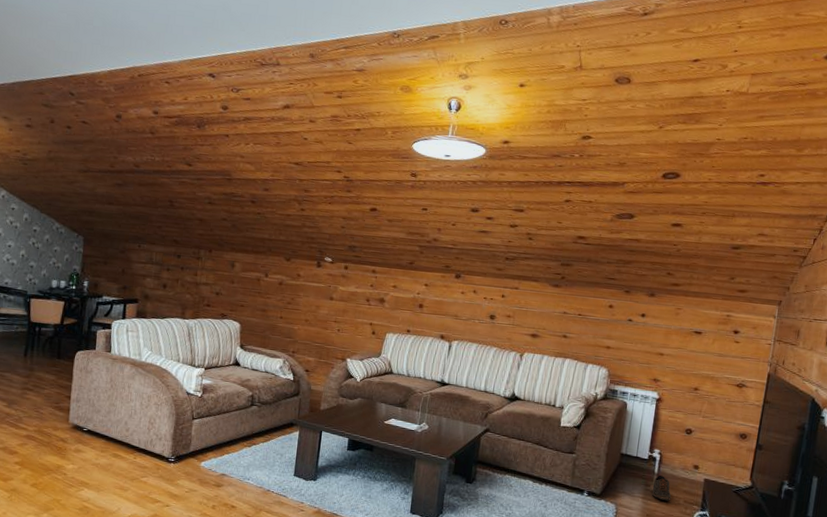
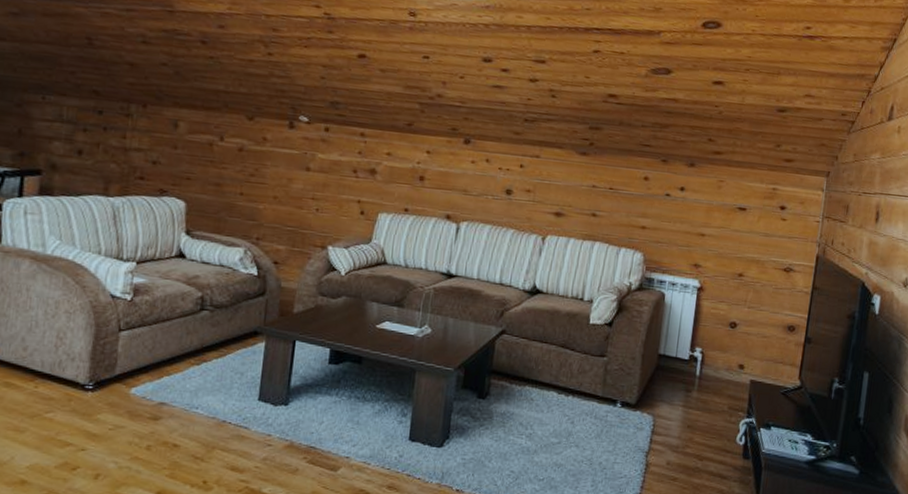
shoe: present [652,475,672,501] -> none [693,377,715,408]

